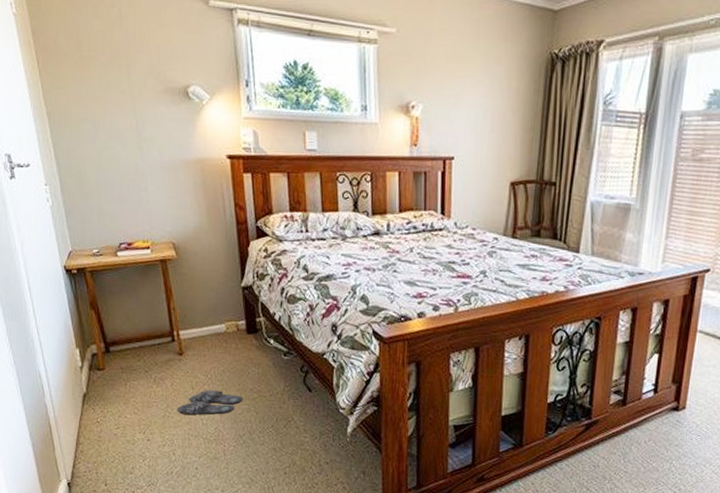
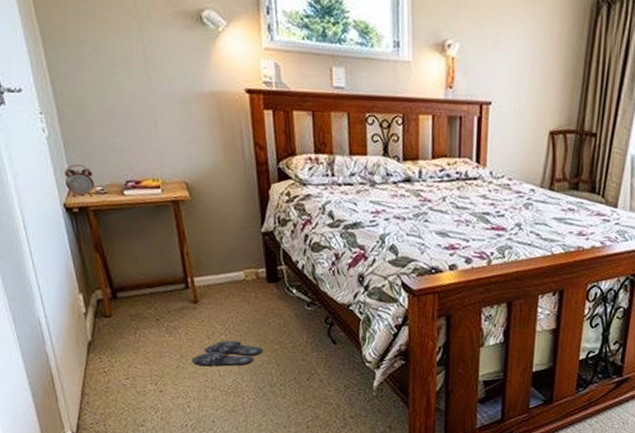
alarm clock: none [64,230,92,259] -> present [64,164,95,197]

